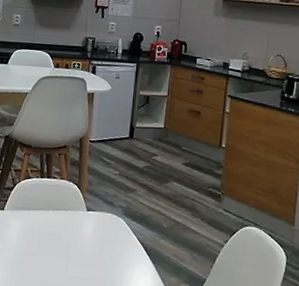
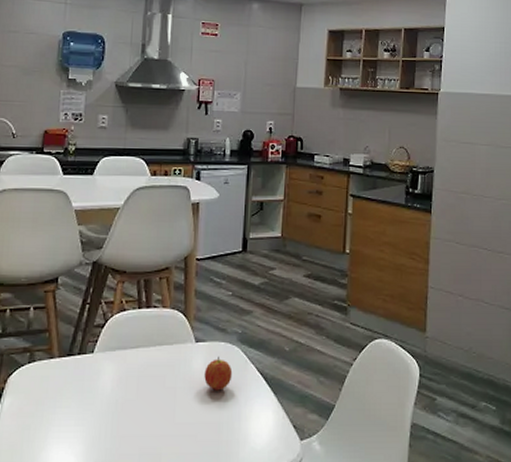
fruit: none [93,224,117,254] -> present [204,356,233,391]

